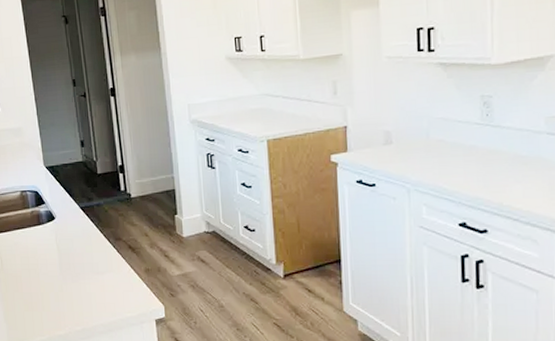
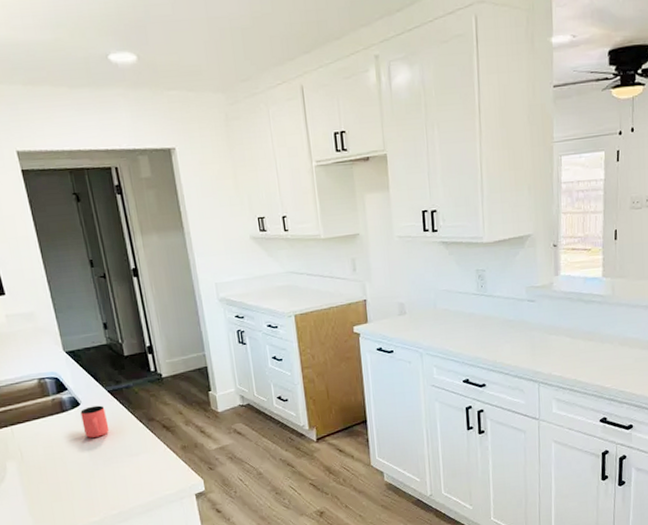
cup: none [55,221,79,252] -> present [80,405,110,438]

